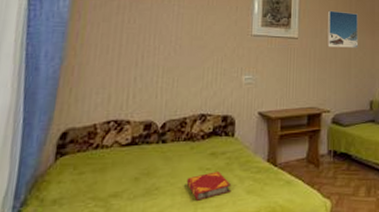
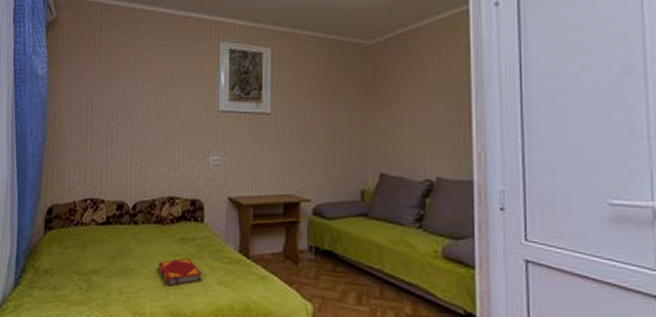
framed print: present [327,10,359,48] -> none [306,79,346,125]

